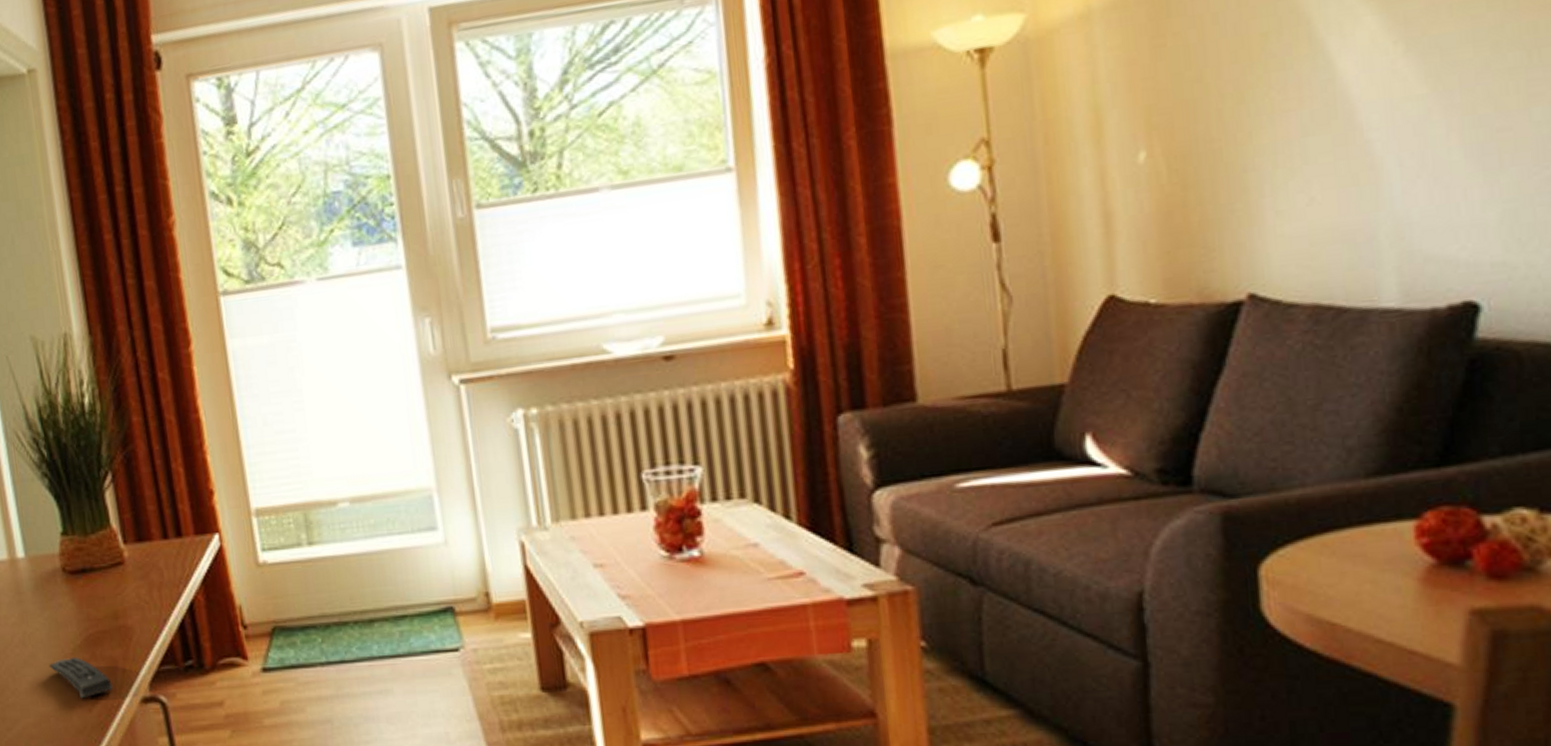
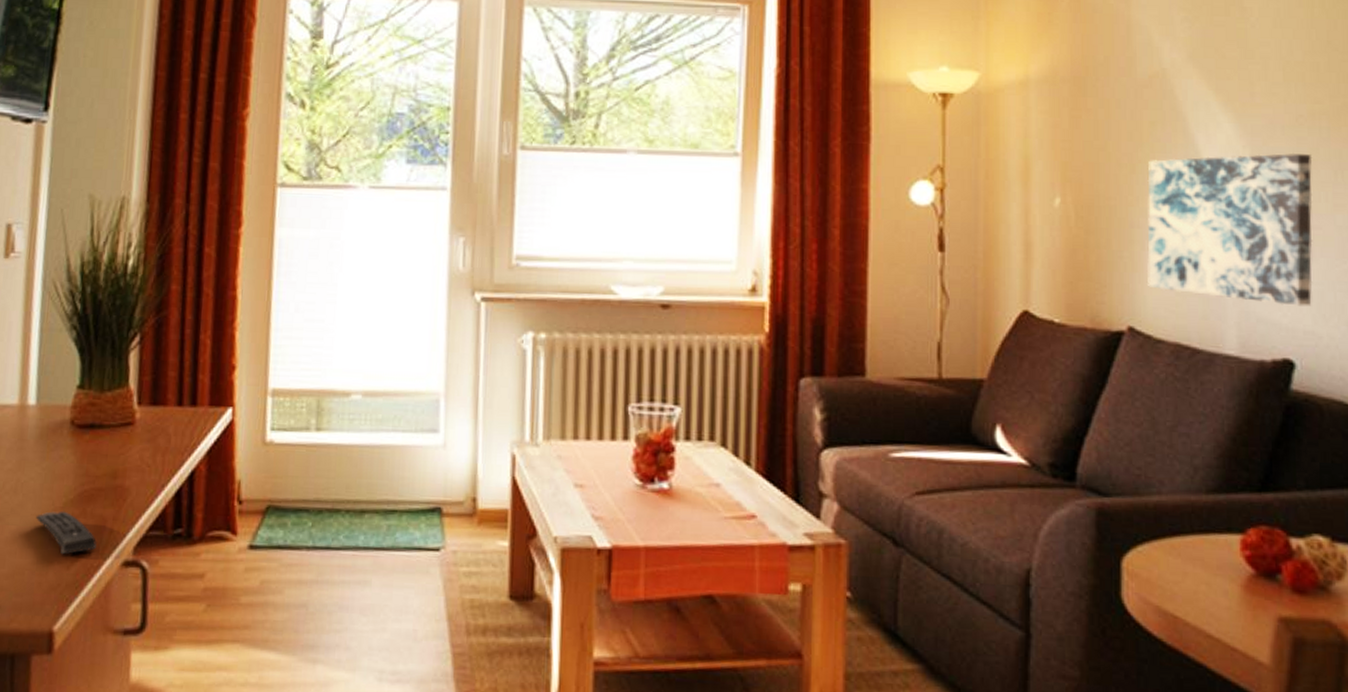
wall art: none [1262,35,1502,243] -> present [1147,152,1313,306]

